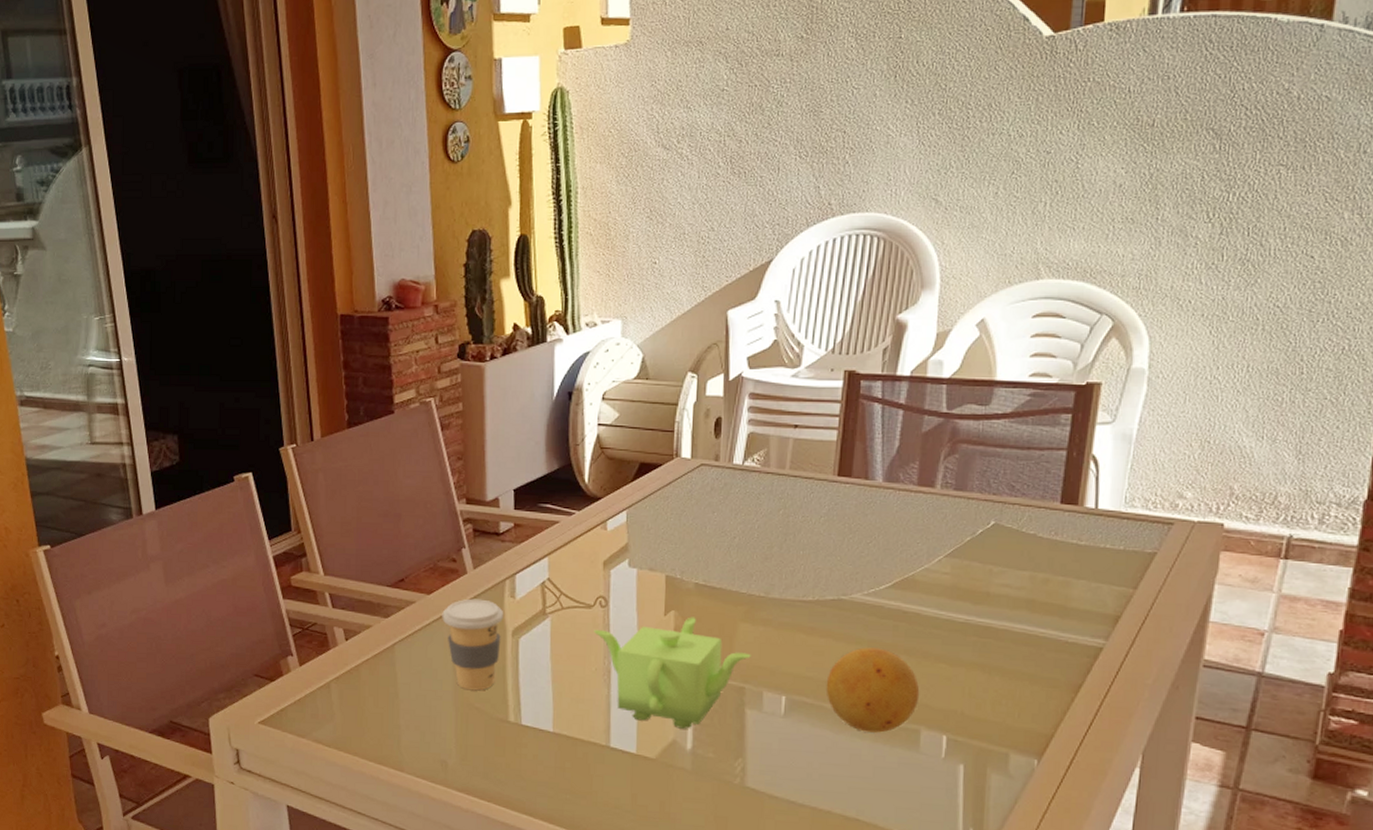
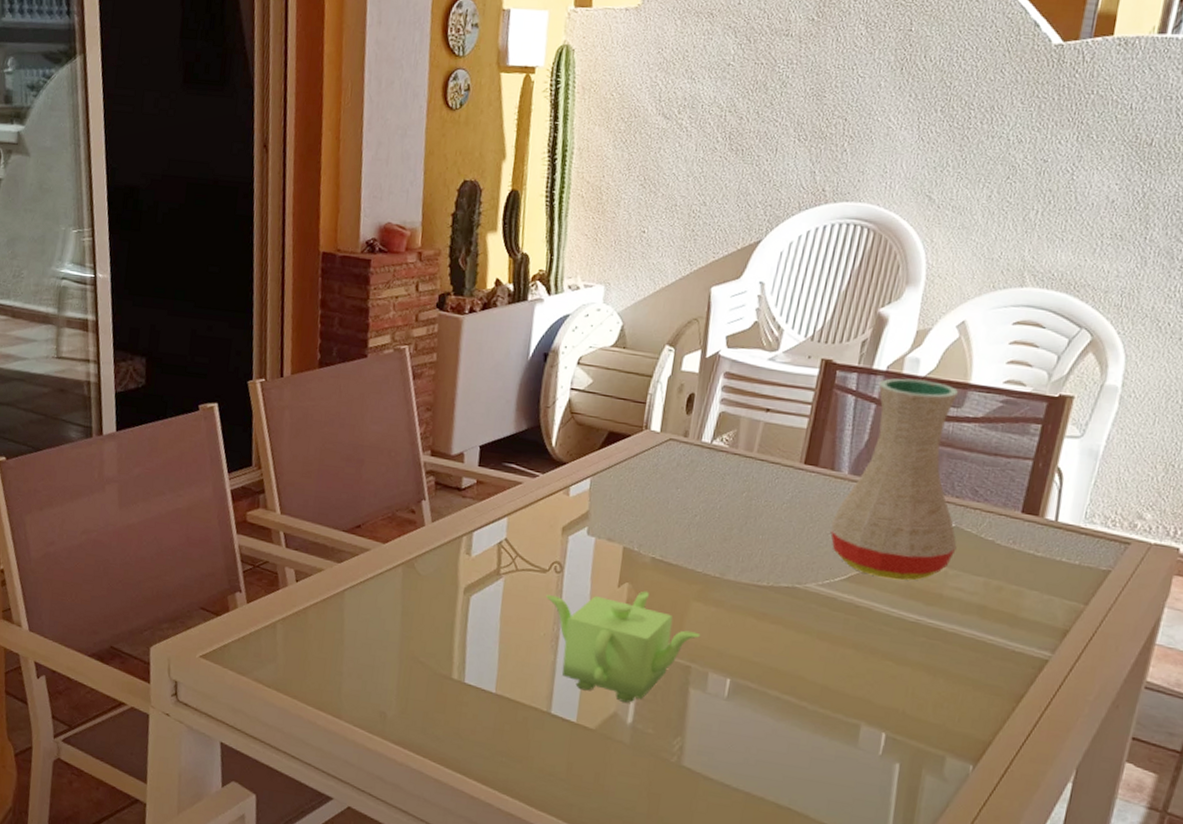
coffee cup: present [442,598,503,691] -> none [395,551,457,645]
fruit: present [825,647,920,733] -> none [771,637,864,725]
vase: none [870,381,999,582] -> present [830,378,958,581]

